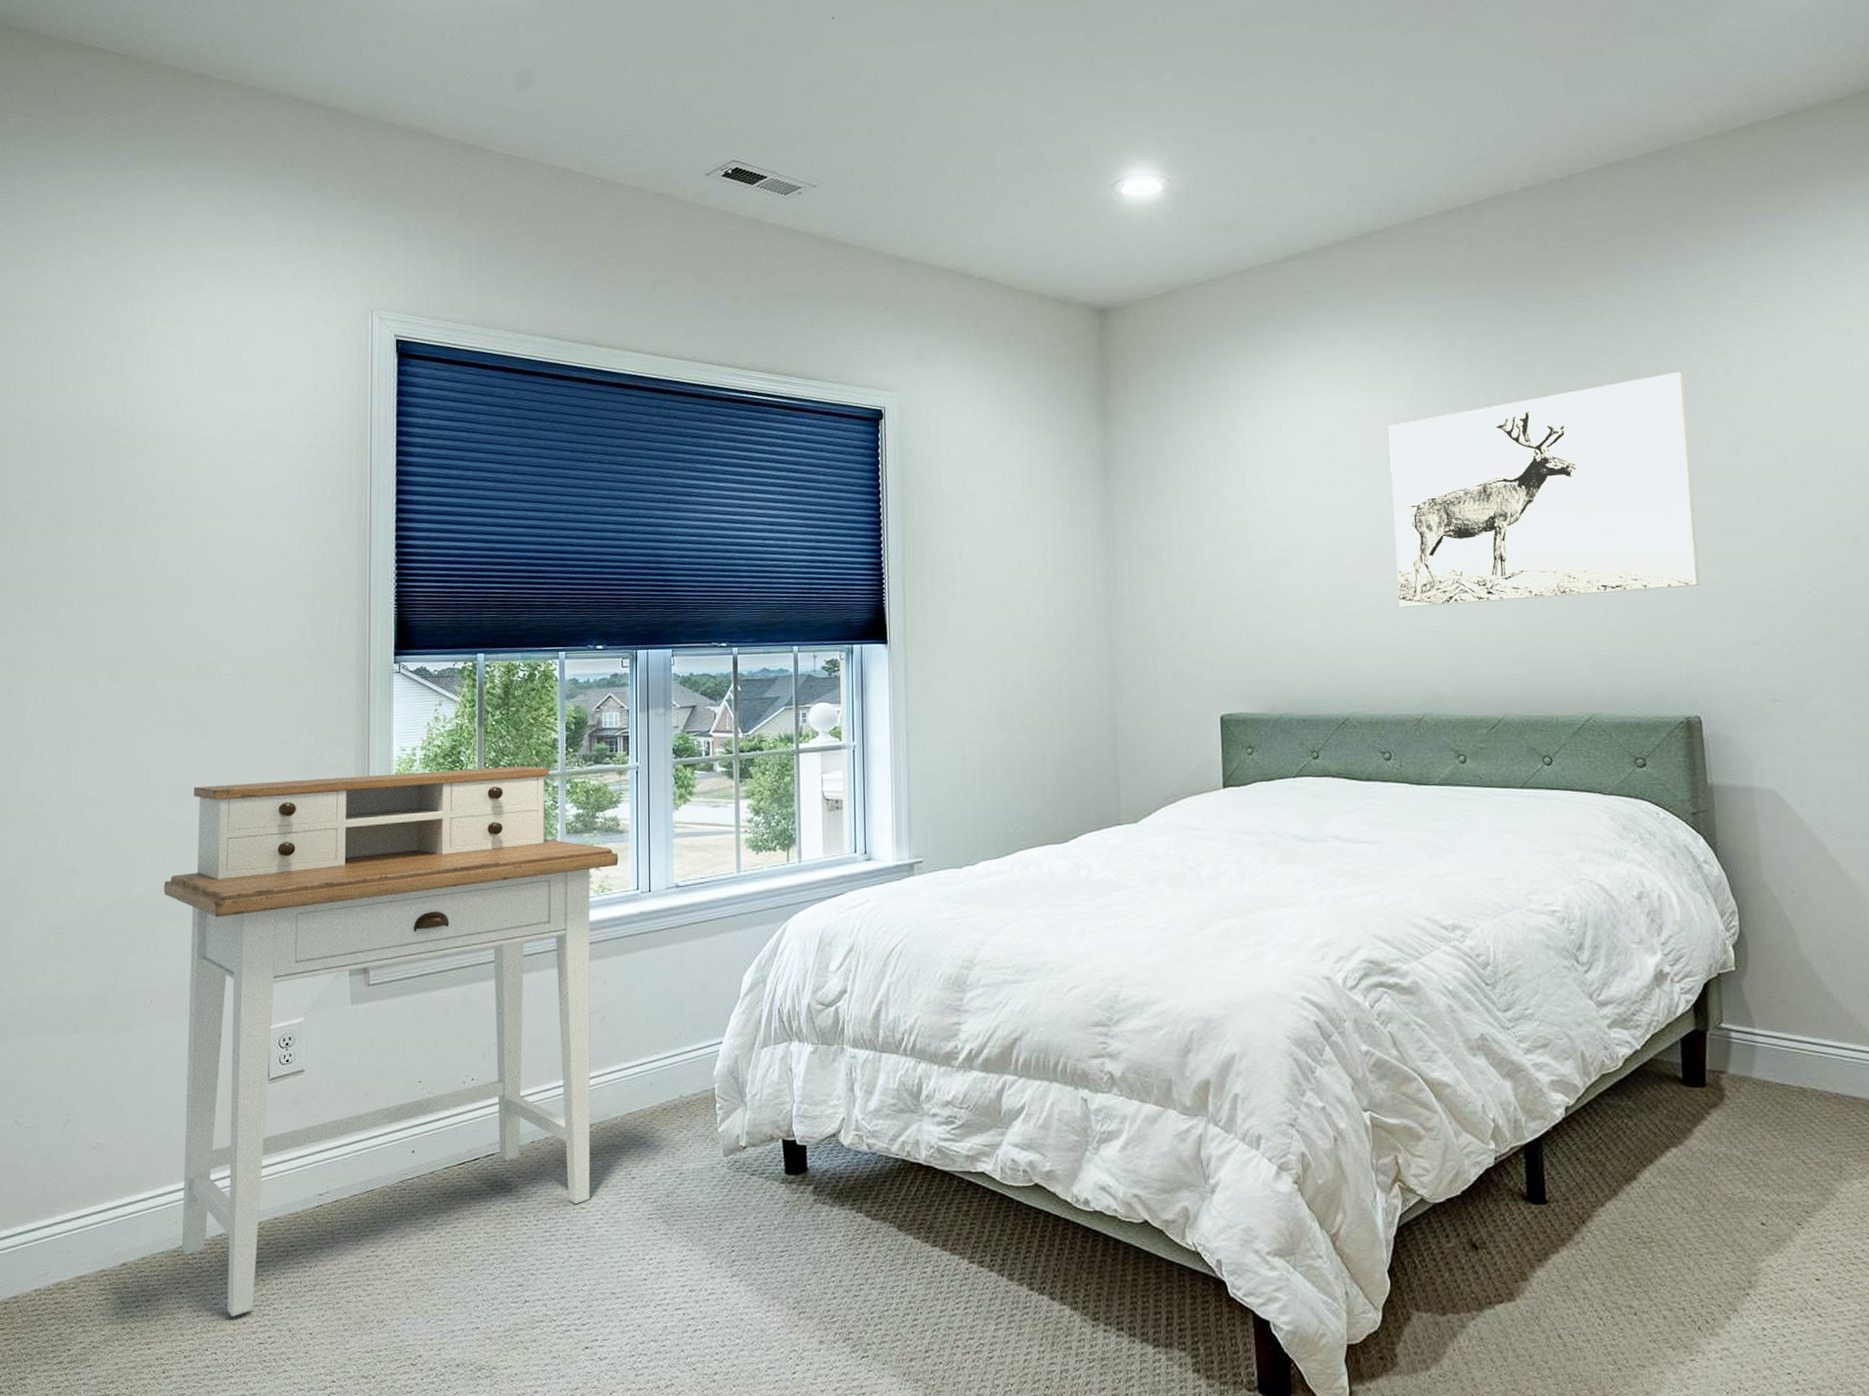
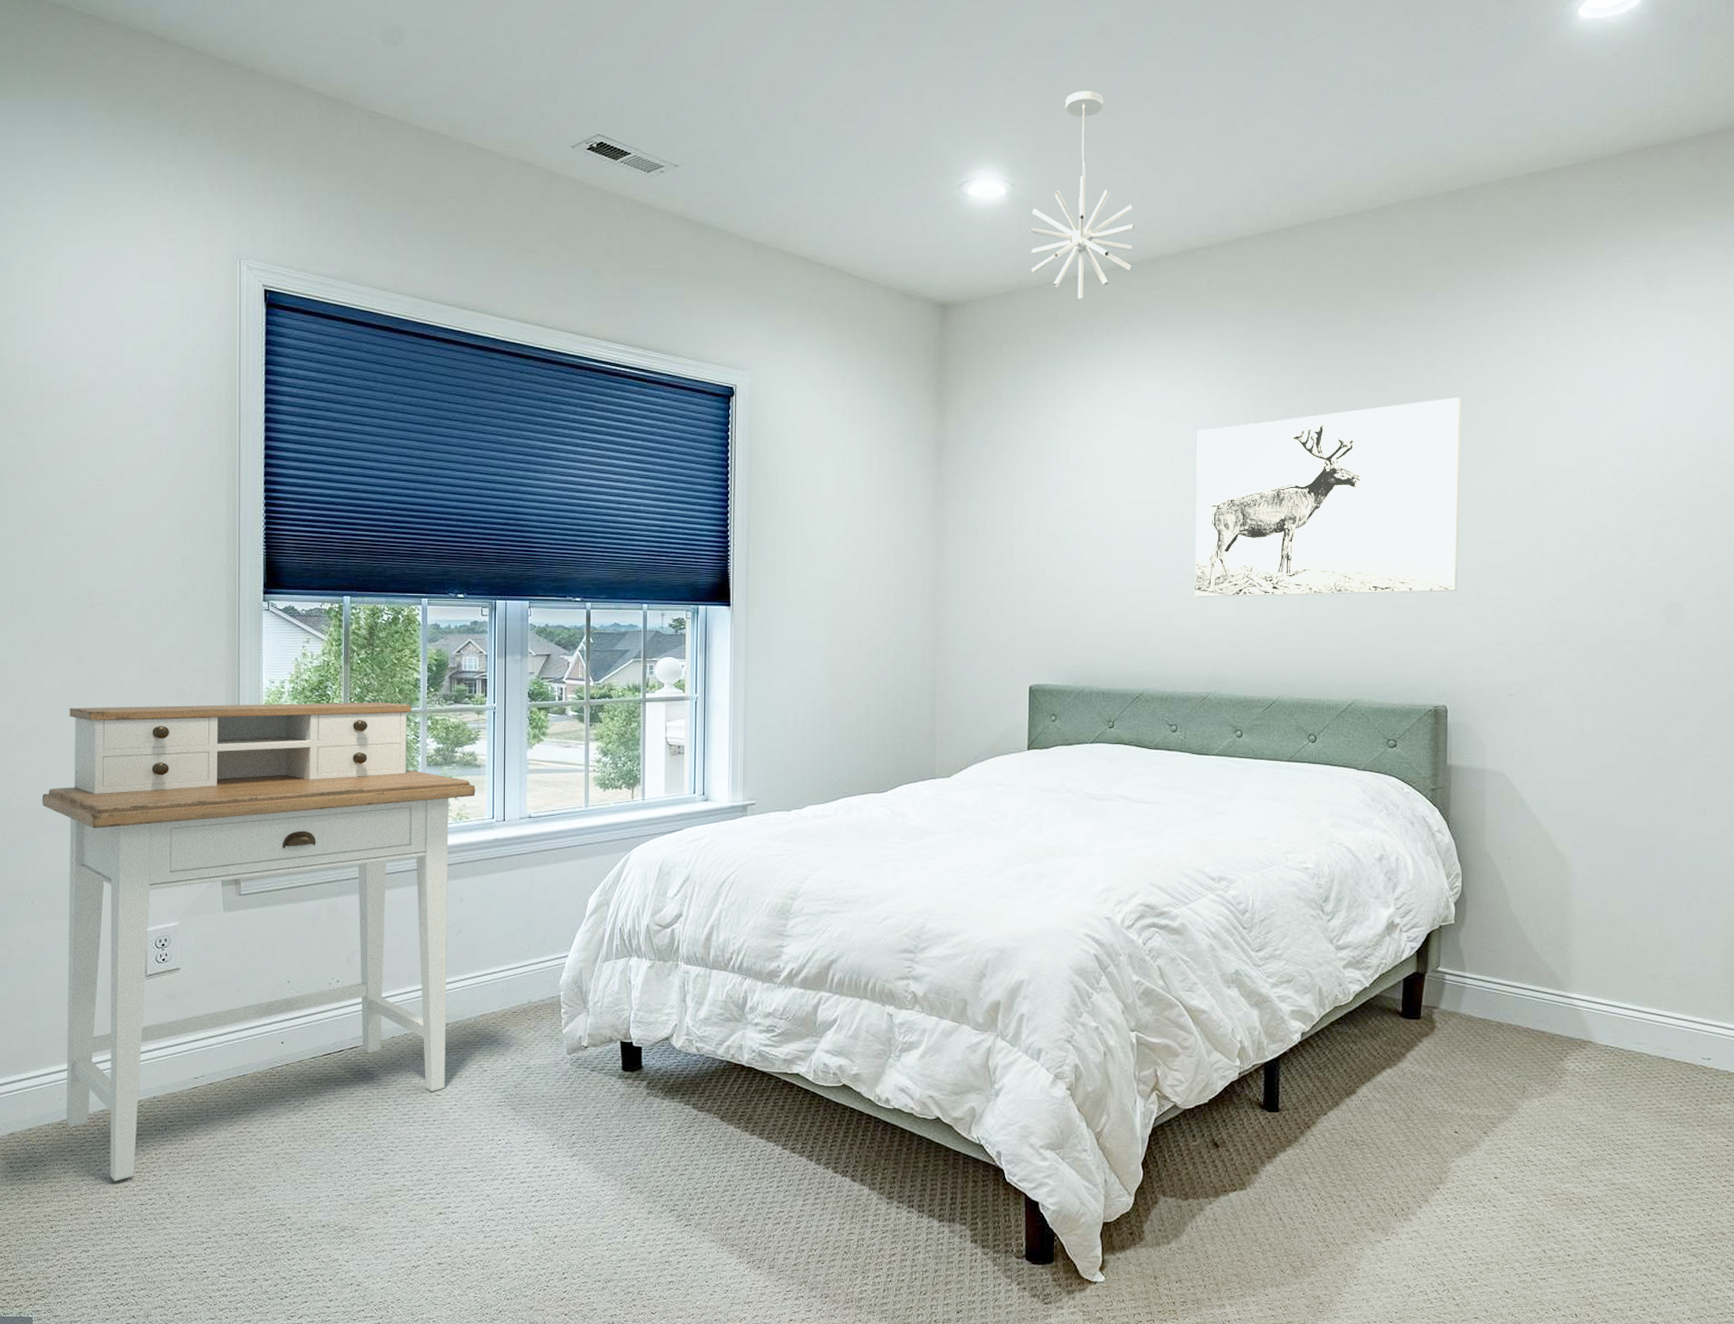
pendant light: none [1189,78,1303,294] -> present [1029,90,1135,299]

